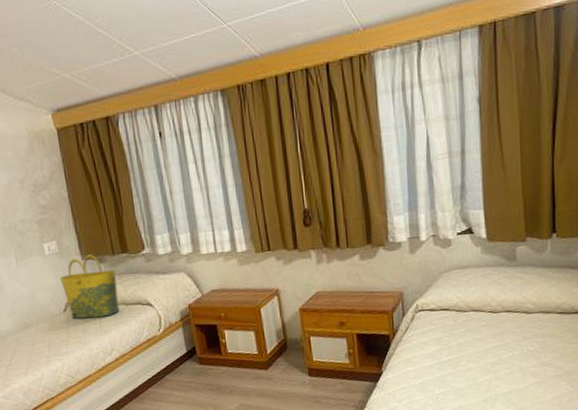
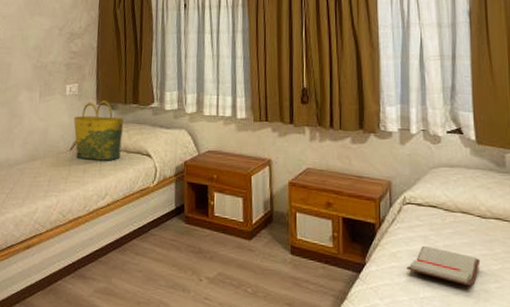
paperback book: none [421,347,492,377] -> present [406,245,481,285]

